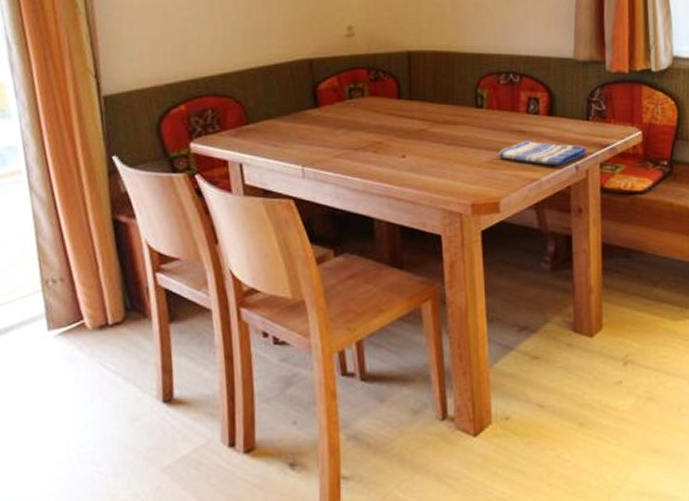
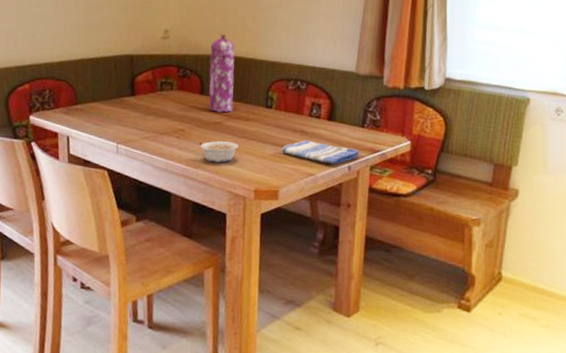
legume: none [393,151,448,178] -> present [192,141,238,163]
gas cylinder: none [405,26,438,118] -> present [208,34,235,113]

